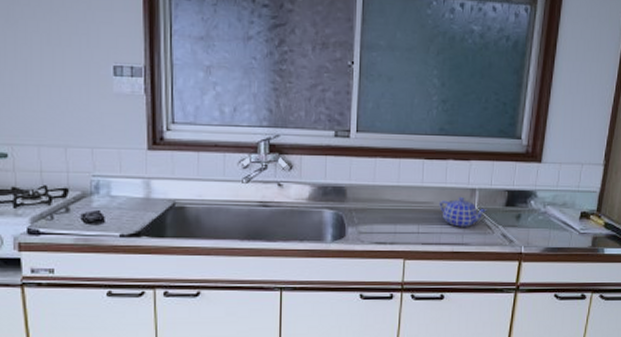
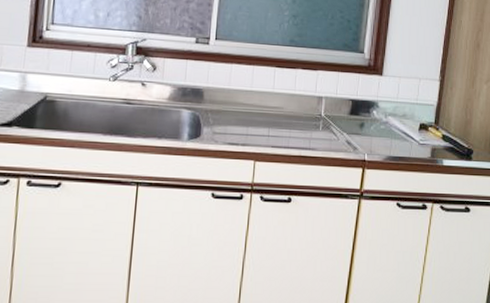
teapot: present [439,196,487,227] -> none [288,103,333,133]

